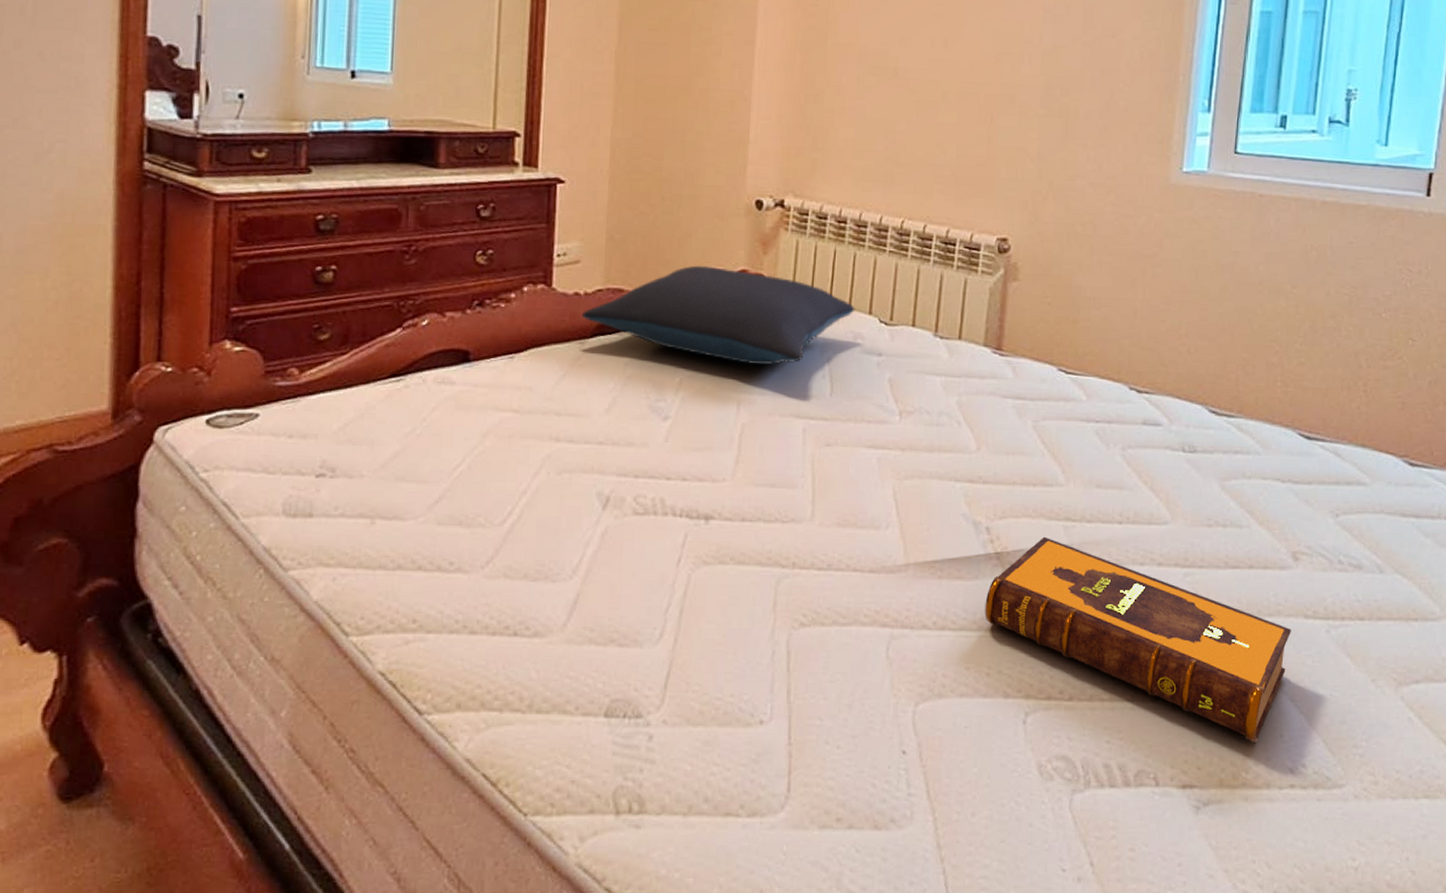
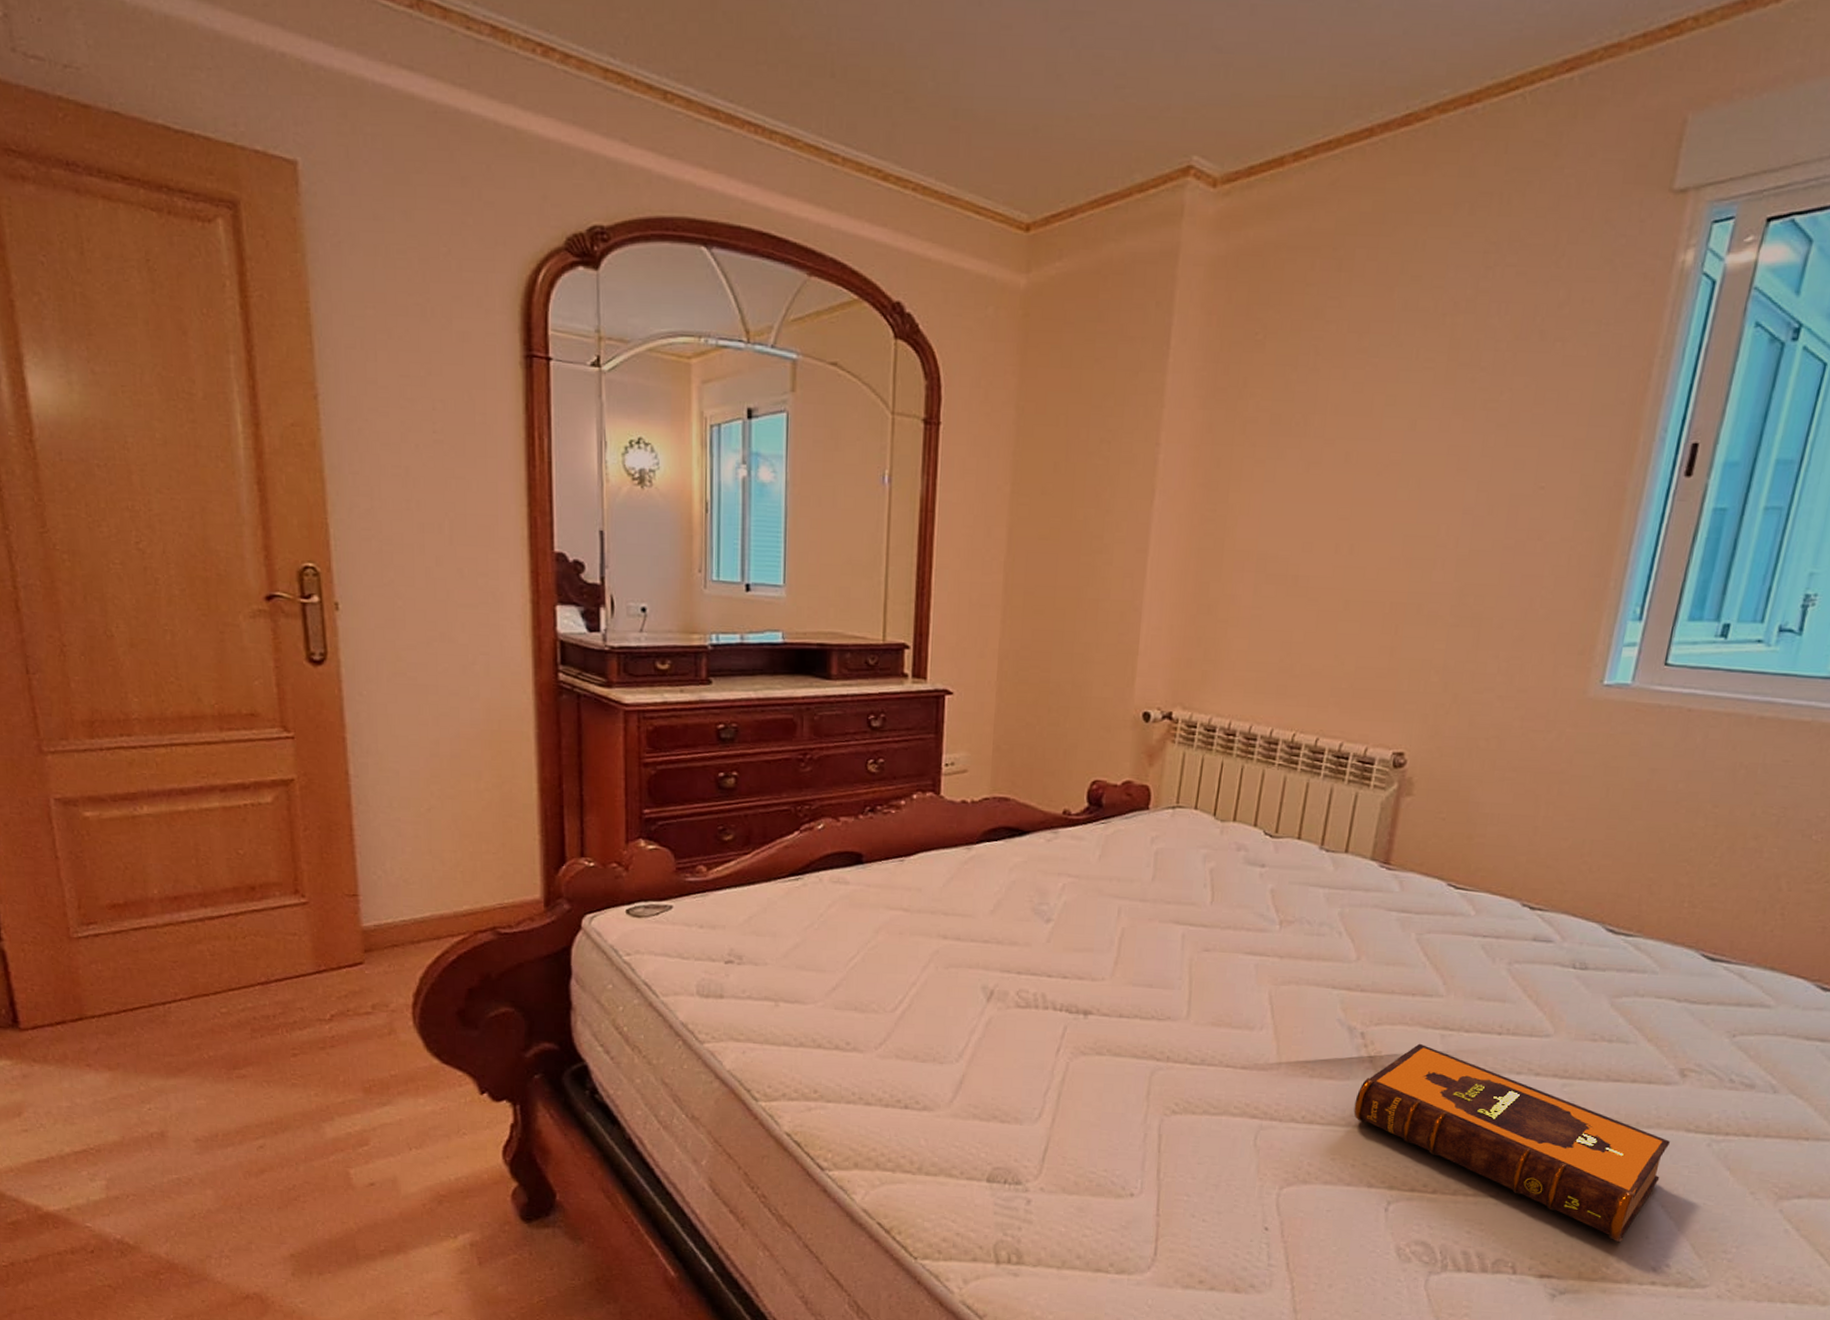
pillow: present [581,265,855,366] -> none [968,776,1240,874]

